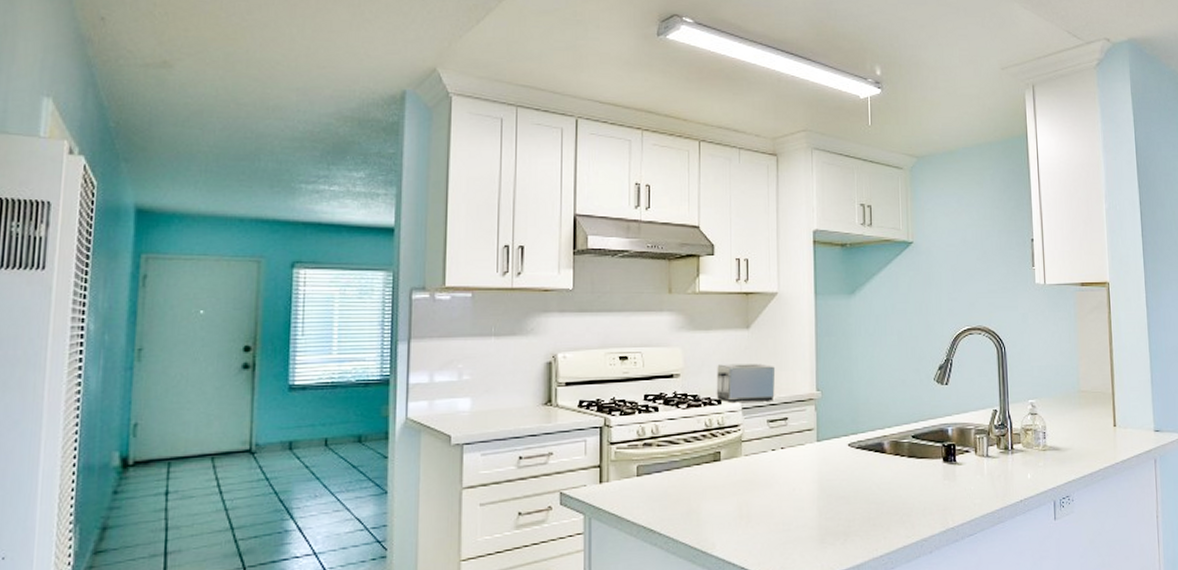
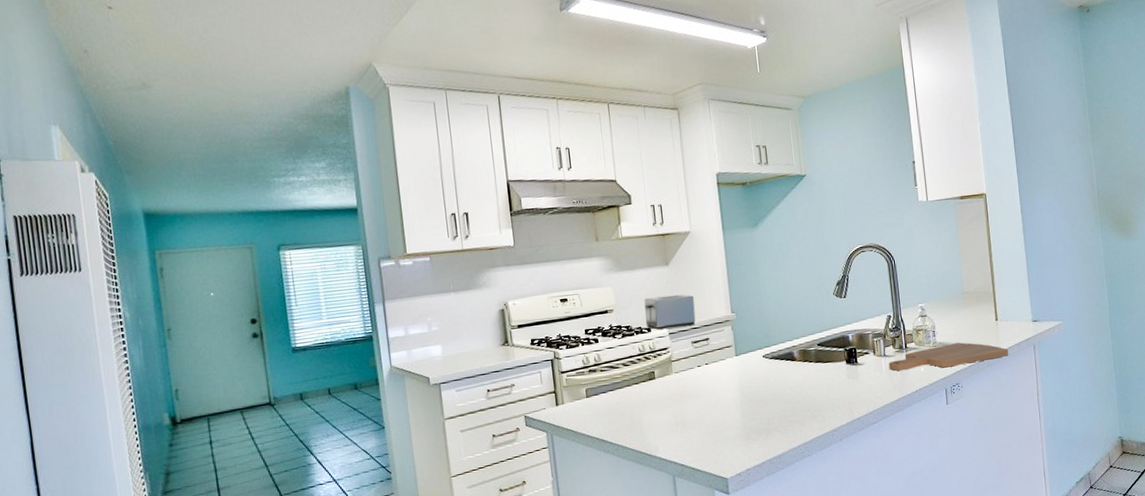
cutting board: none [991,448,1127,476] -> present [888,342,1009,371]

